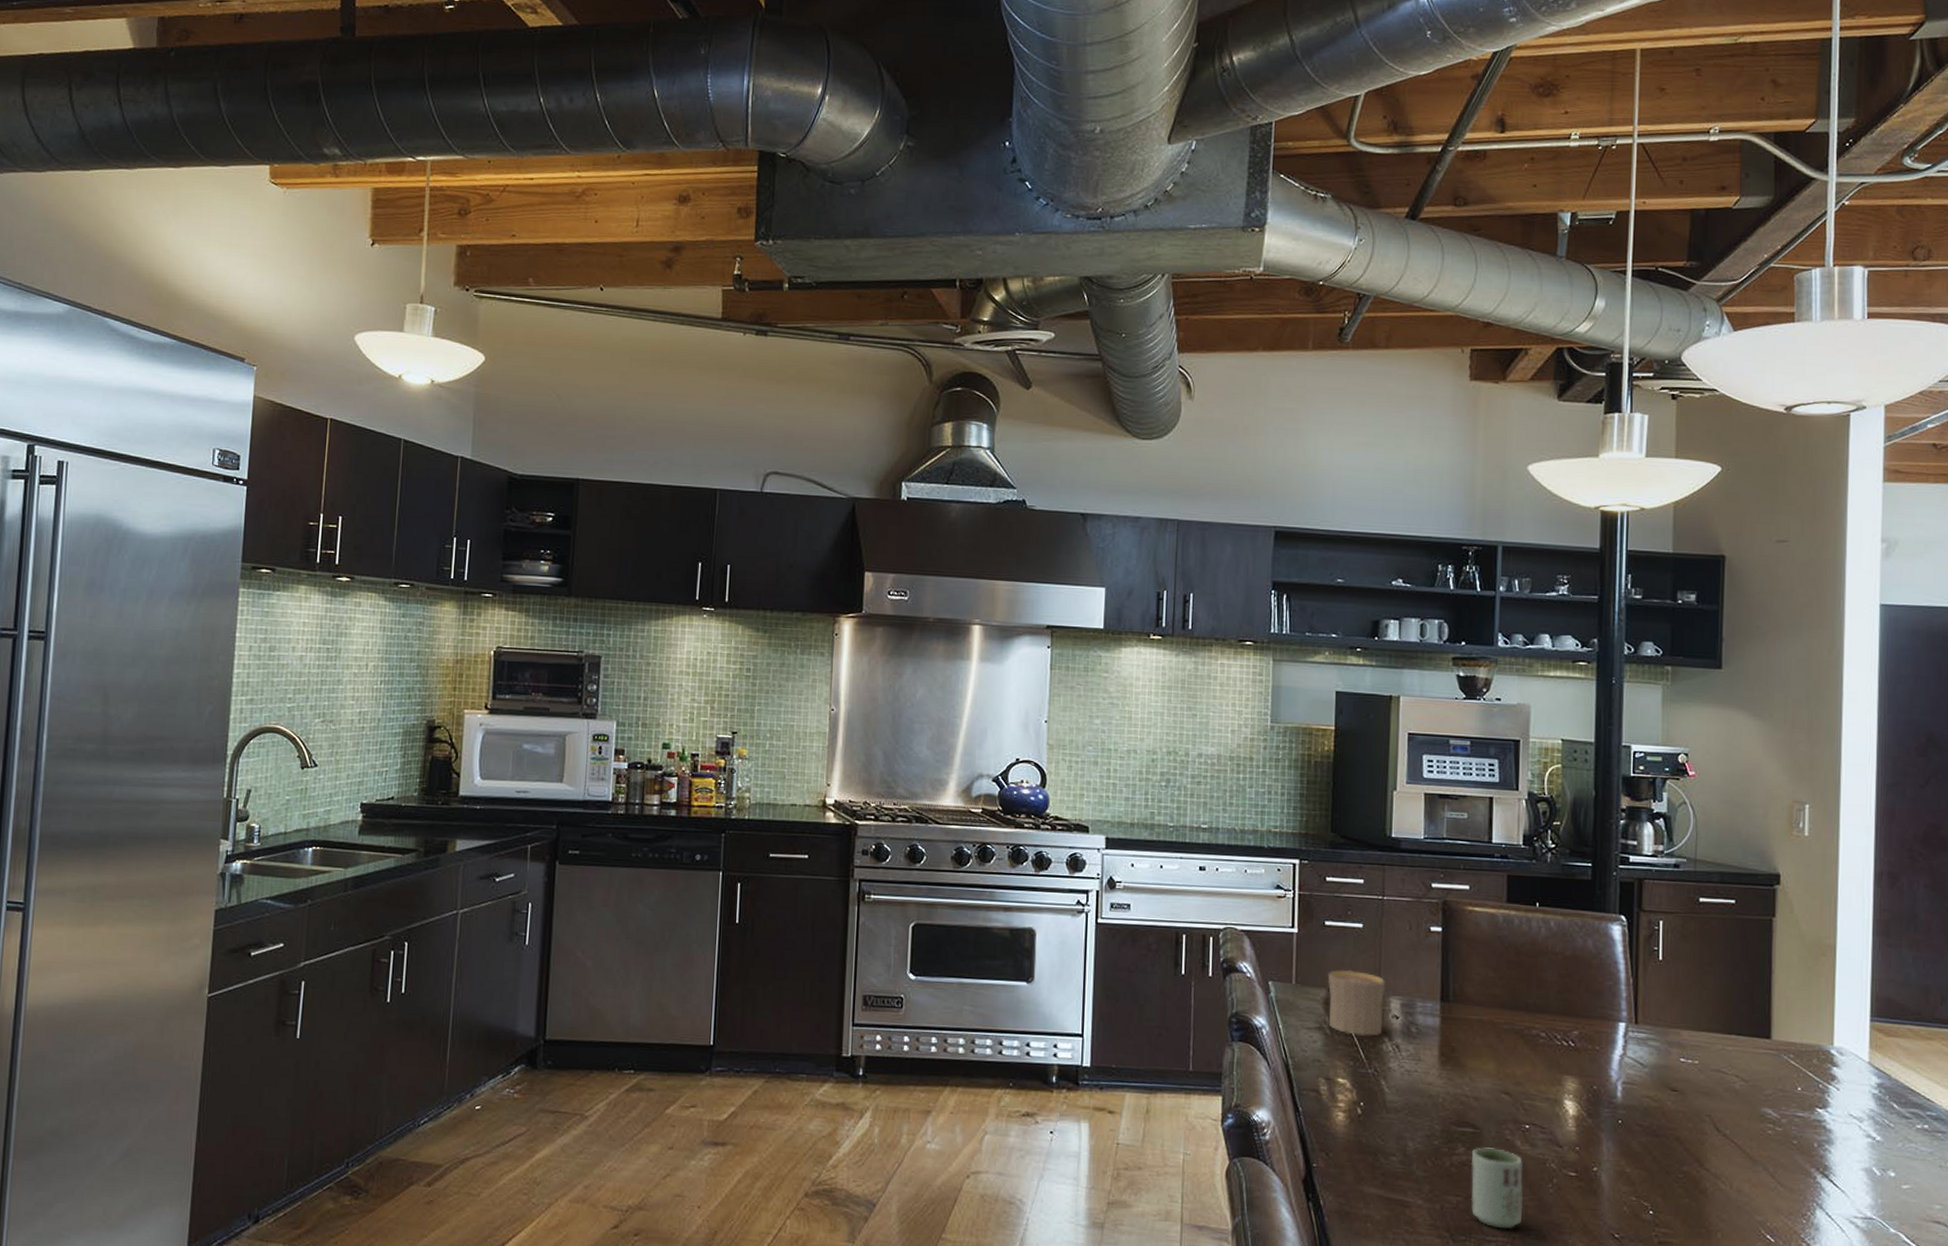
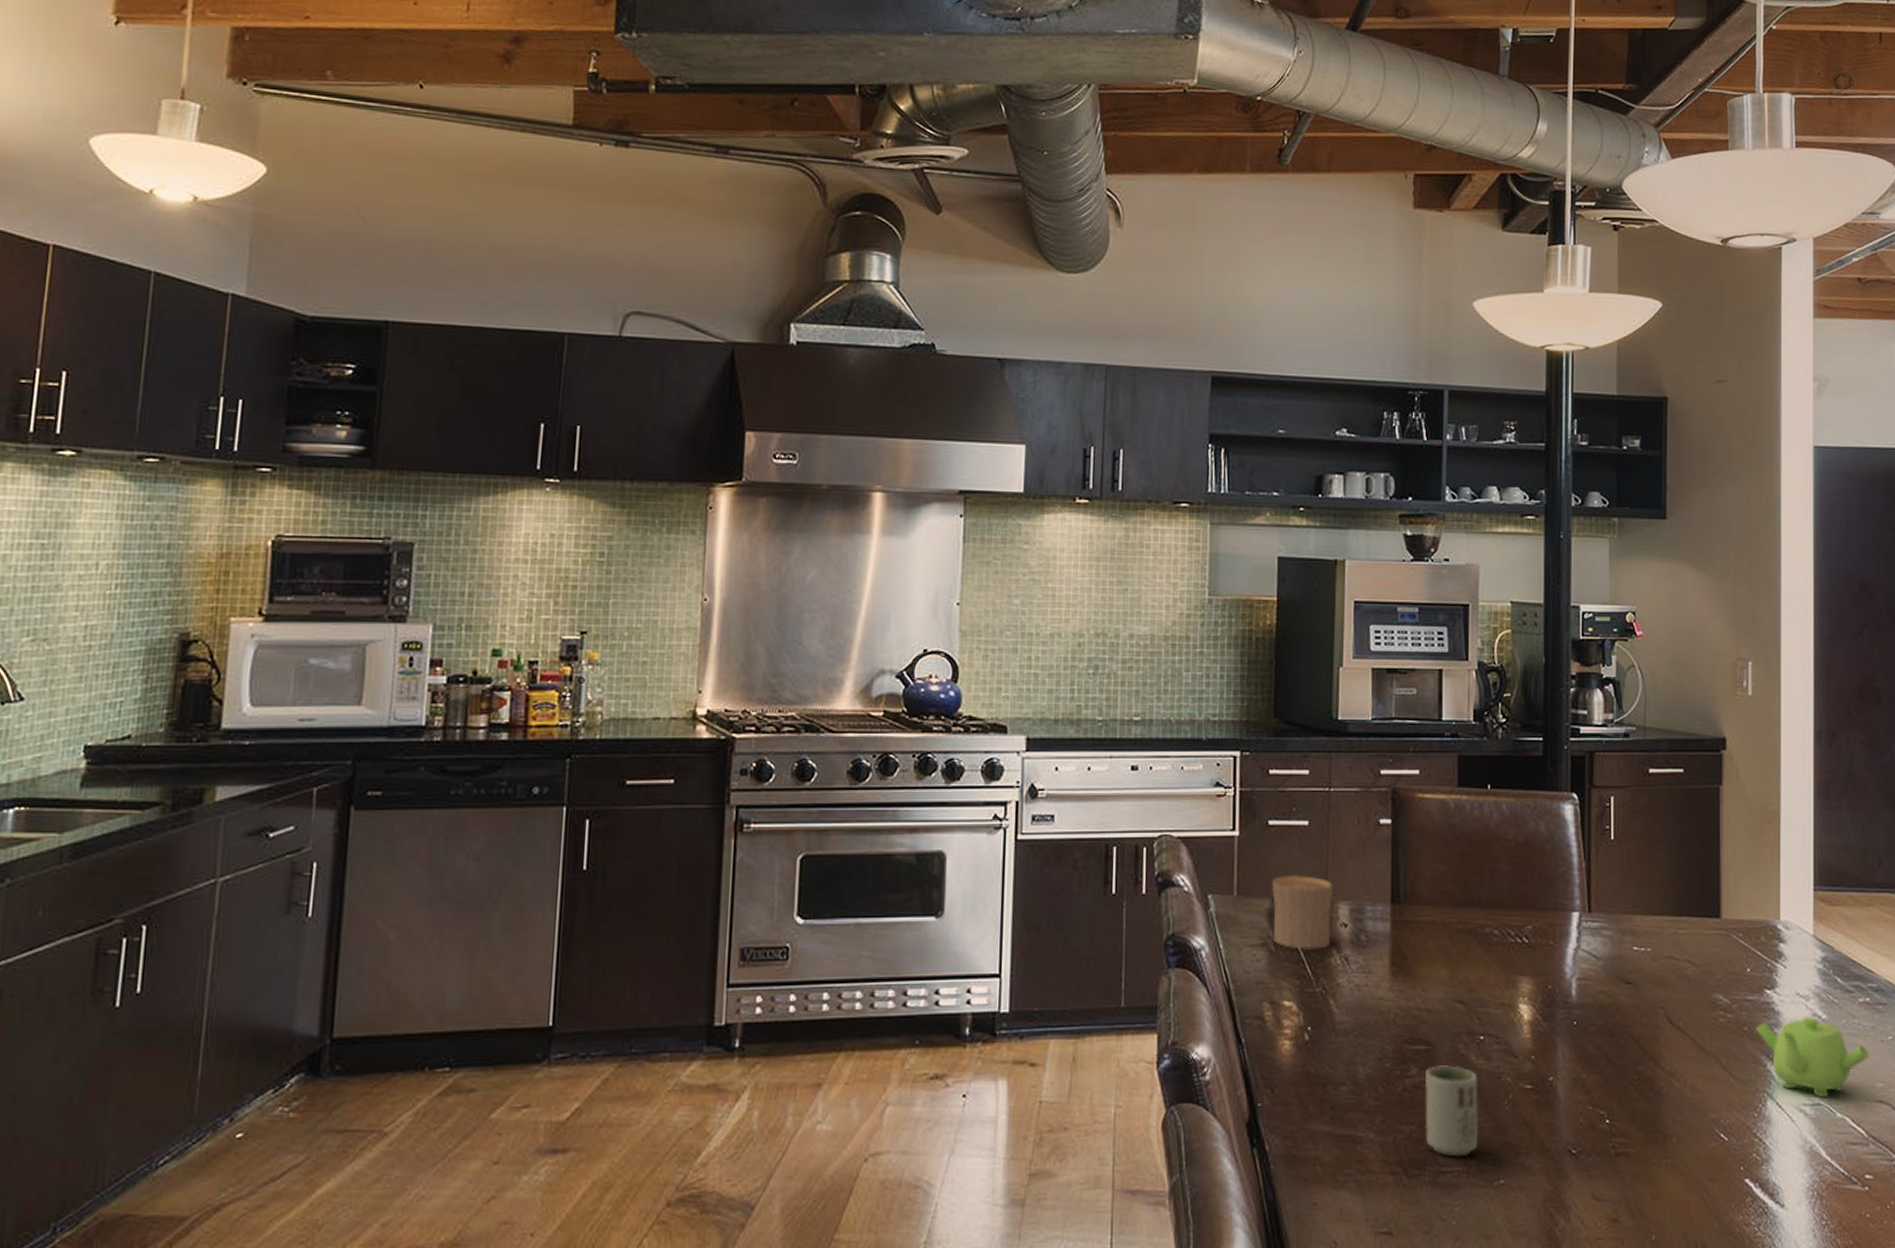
teapot: none [1806,1137,1927,1213] -> present [1756,1016,1870,1097]

